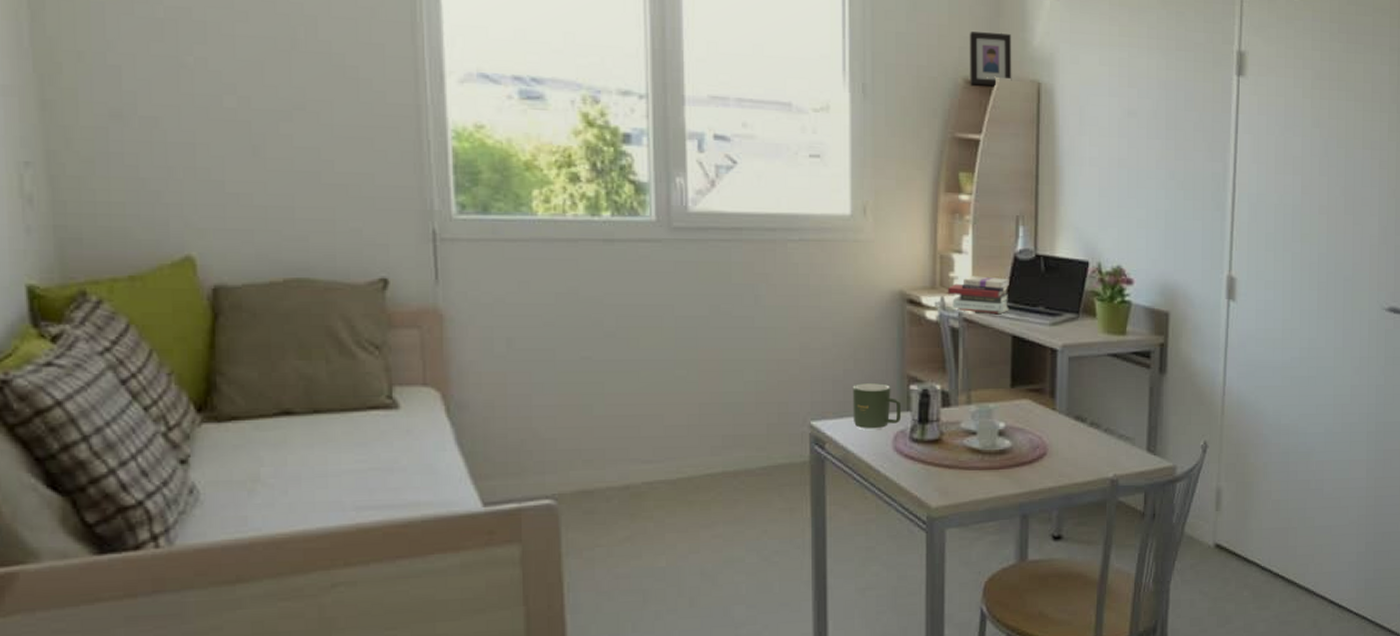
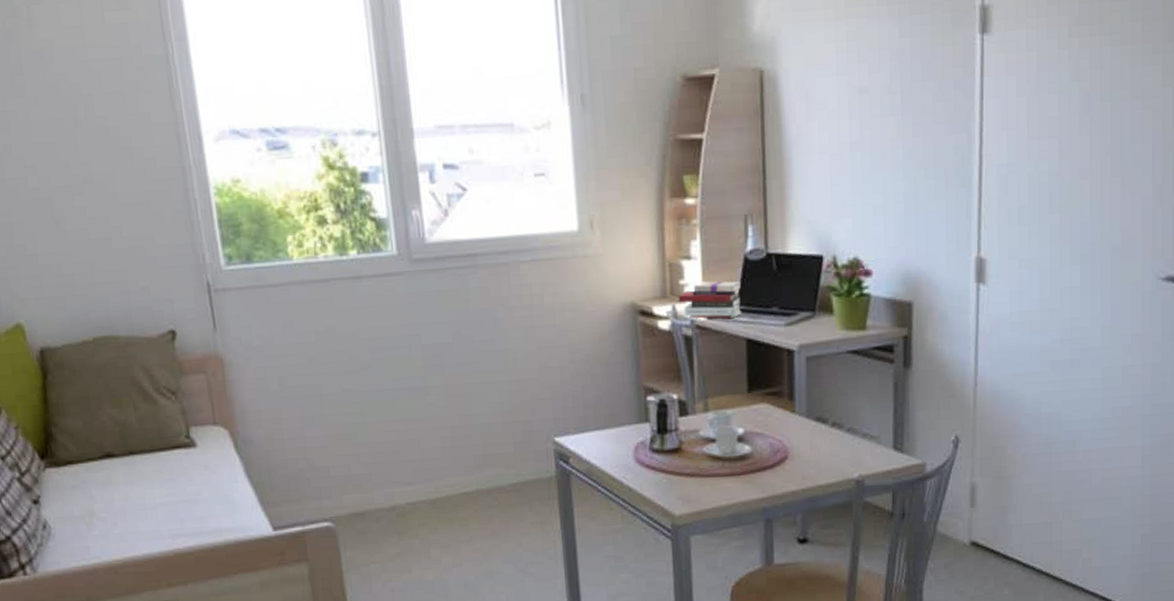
mug: present [852,383,902,430] -> none [591,396,641,443]
picture frame: present [969,31,1012,88] -> none [685,22,733,84]

